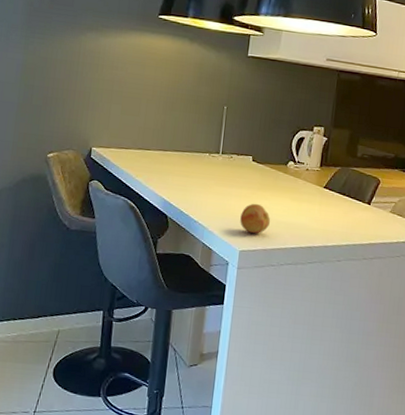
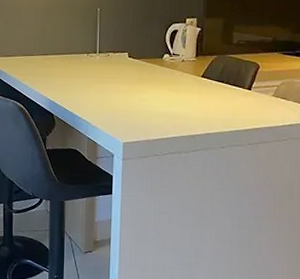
fruit: present [240,203,271,234] -> none [121,97,151,126]

